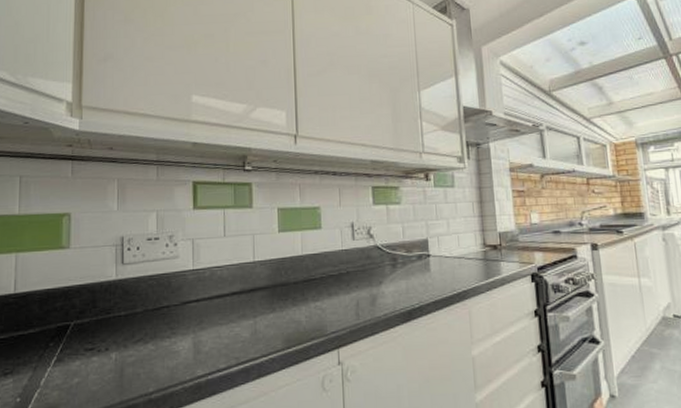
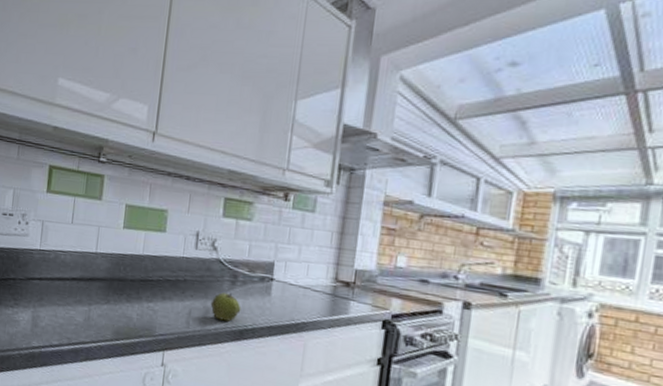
apple: none [376,276,406,305] -> present [210,292,241,322]

